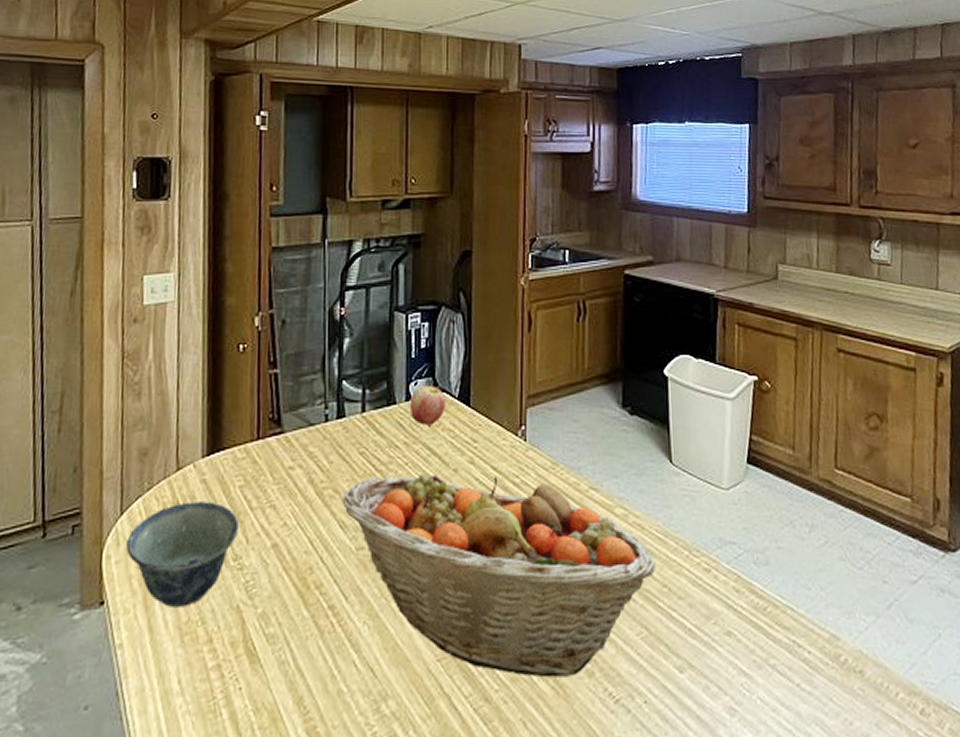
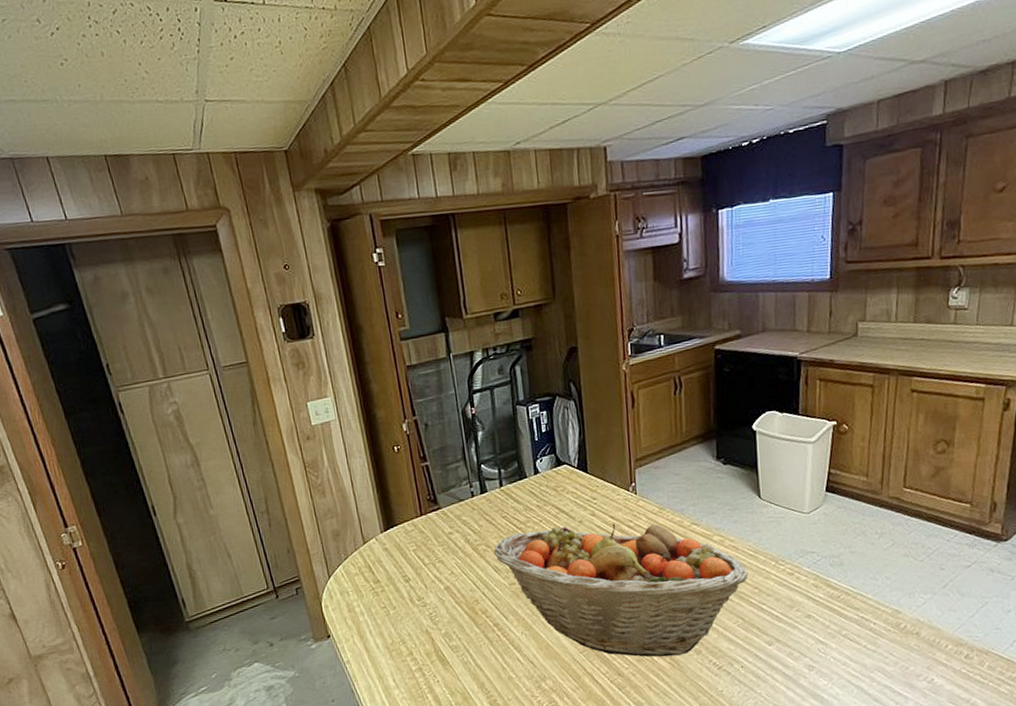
bowl: present [126,501,239,607] -> none [337,562,418,635]
apple: present [409,384,446,425] -> none [537,460,568,491]

